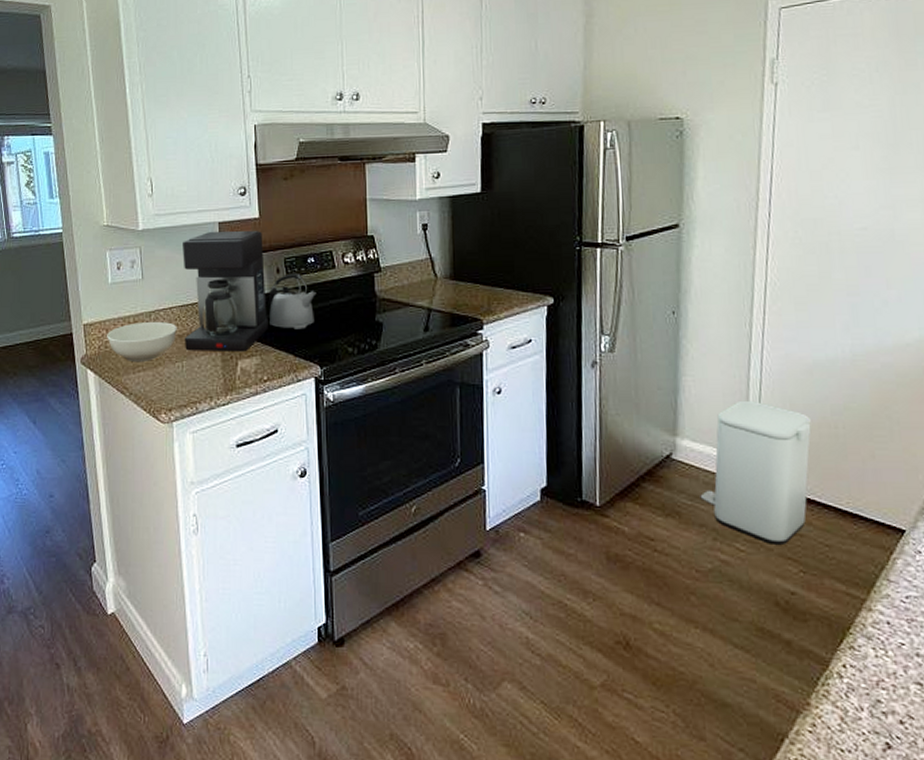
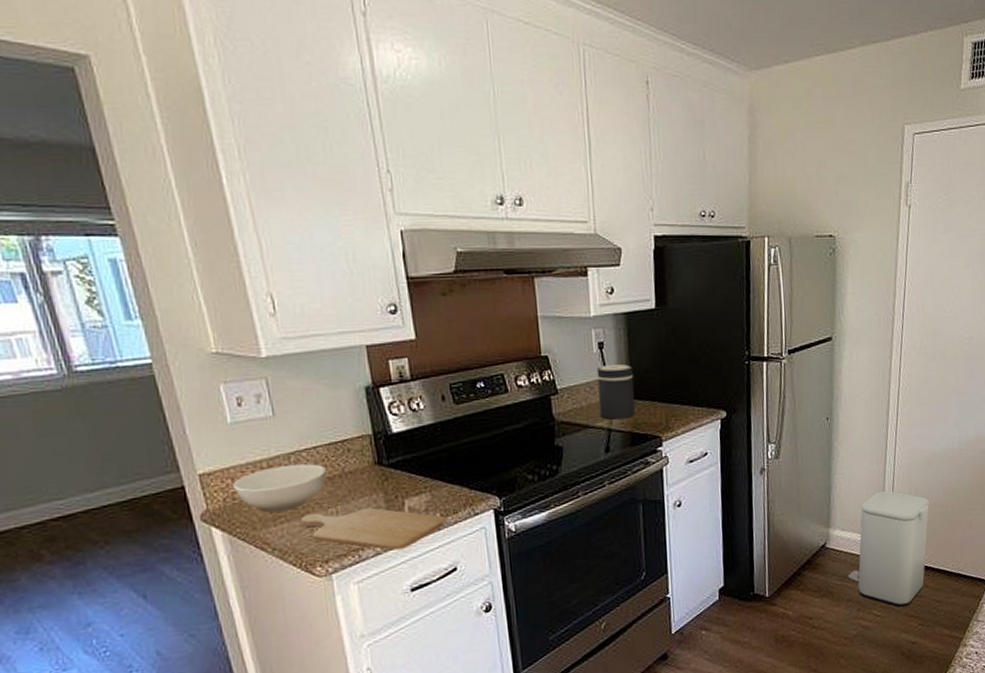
chopping board: none [154,365,273,407] -> present [301,507,448,551]
coffee maker: present [183,230,268,353] -> none [322,354,437,495]
kettle: present [268,273,317,329] -> none [434,399,489,461]
cylinder: none [420,246,456,299] -> present [597,364,635,420]

